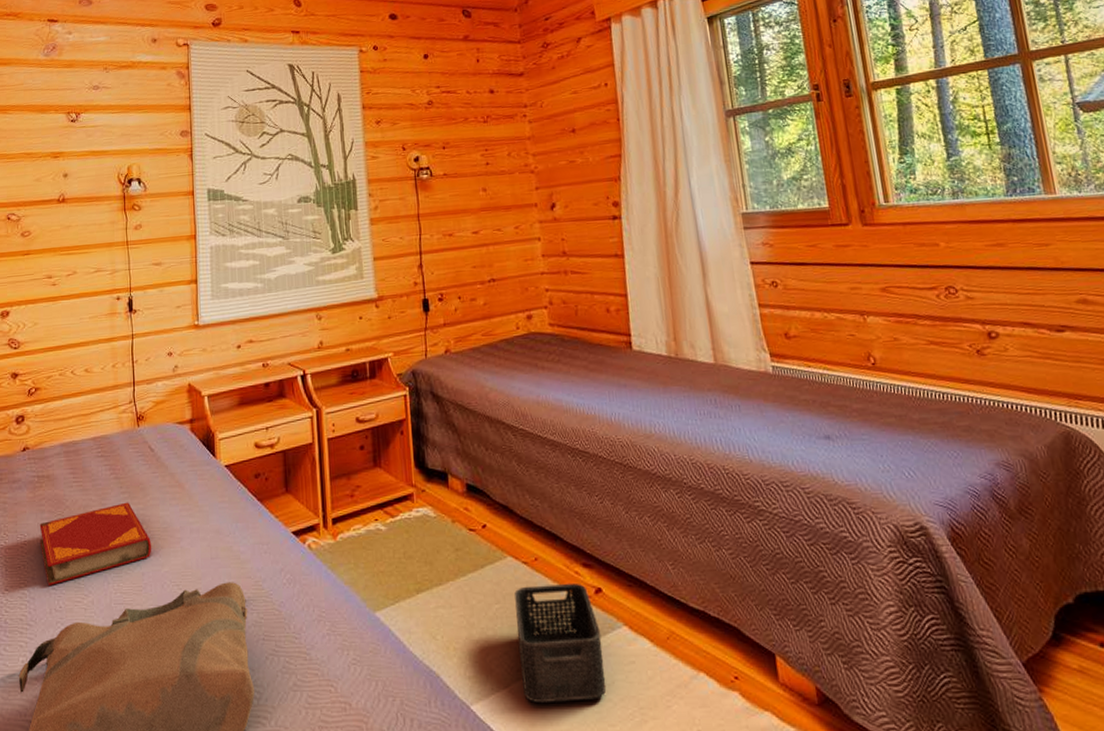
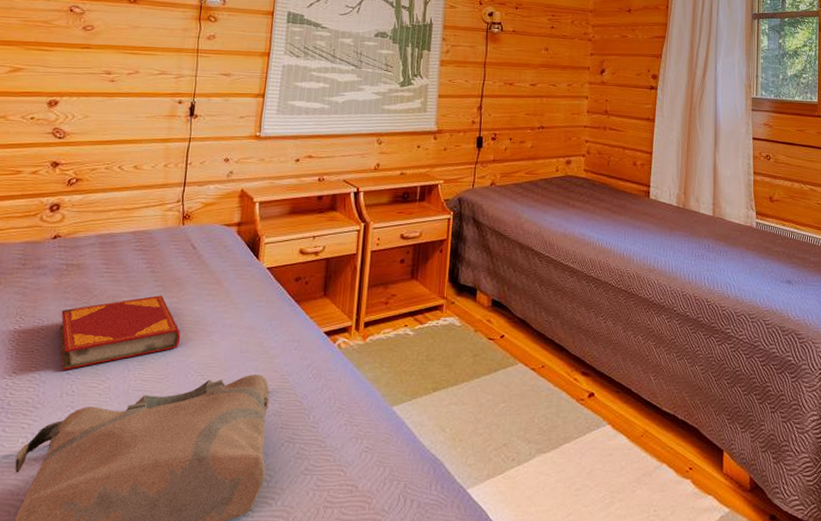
storage bin: present [515,583,607,704] -> none [515,387,588,488]

